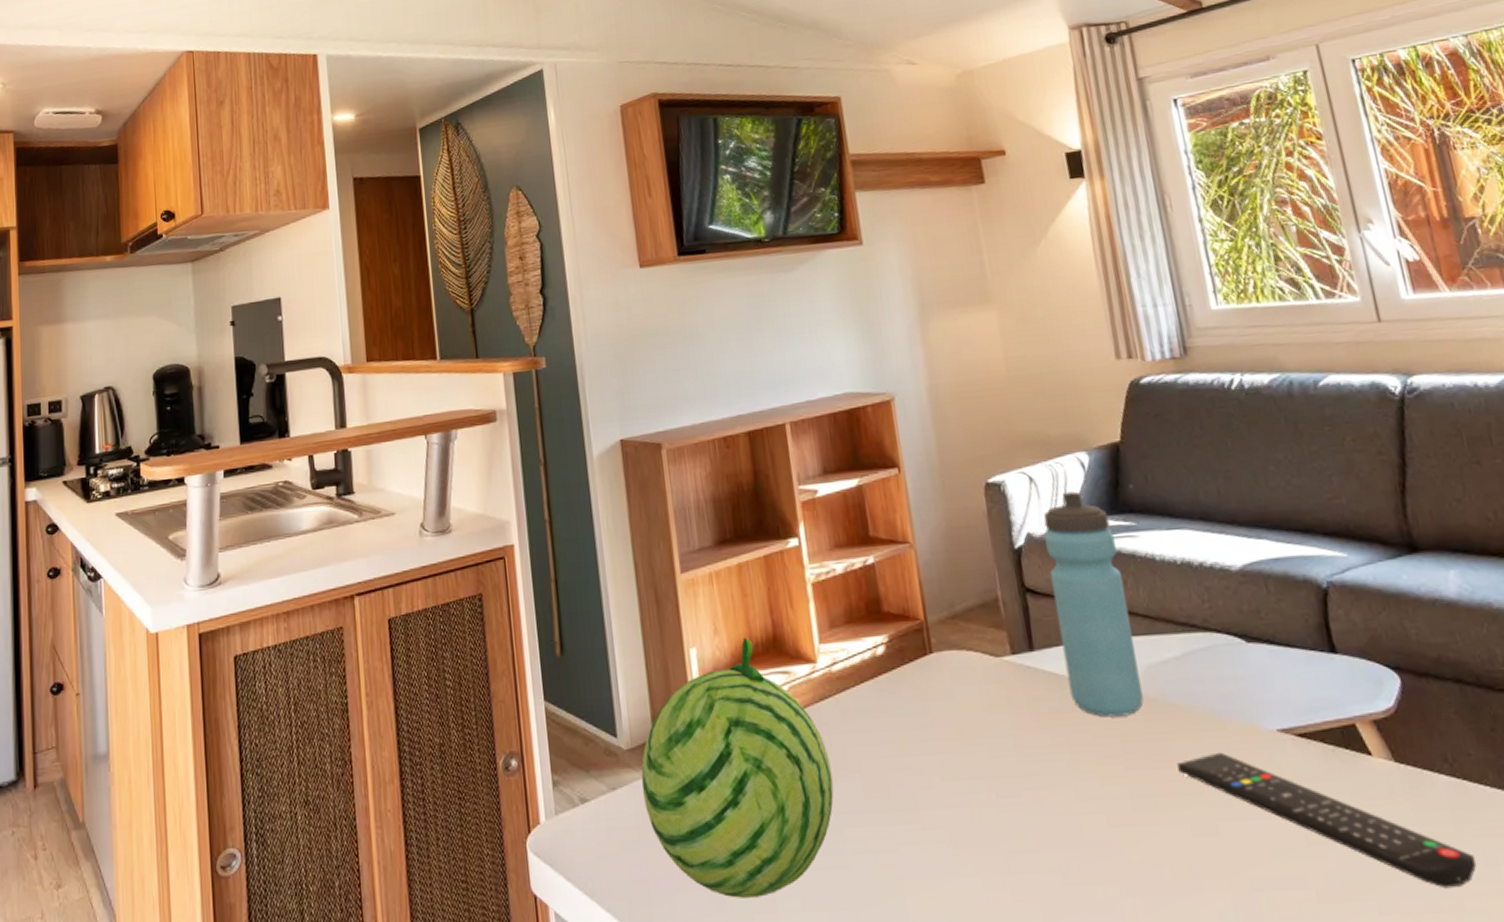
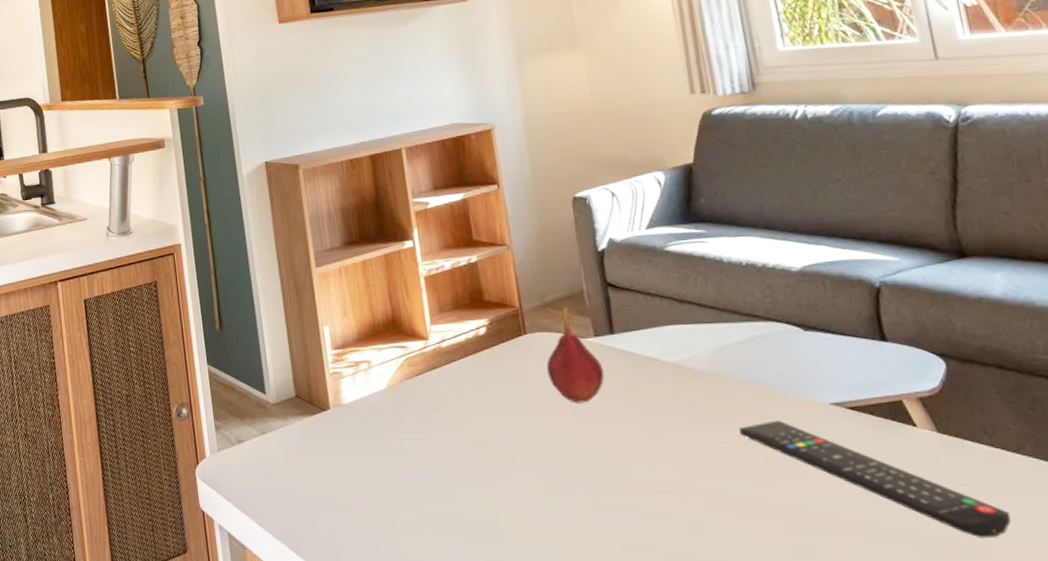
fruit: present [641,637,834,898] -> none [285,318,443,520]
fruit: none [956,618,1024,738] -> present [546,306,605,403]
water bottle: present [1043,491,1144,718] -> none [624,204,710,389]

